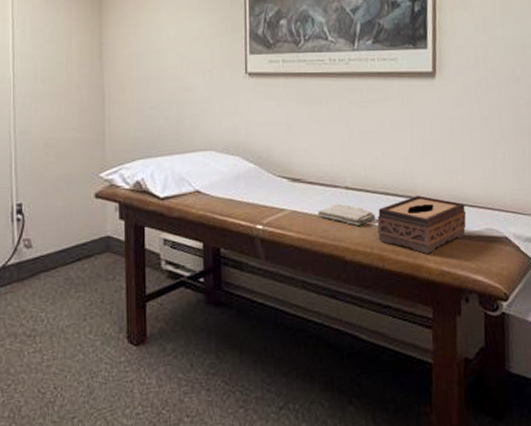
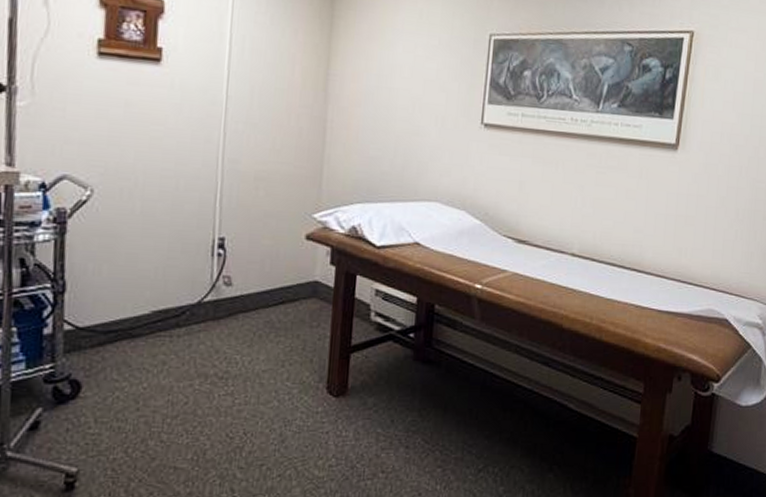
washcloth: present [318,203,376,226] -> none [540,269,599,294]
tissue box: present [377,196,466,254] -> none [598,269,690,329]

